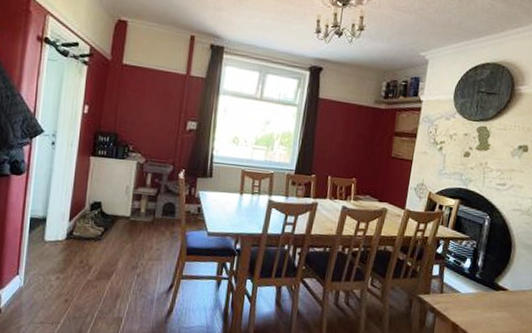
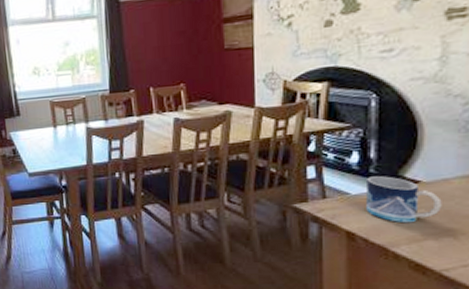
mug: none [469,280,519,322] -> present [366,176,442,223]

